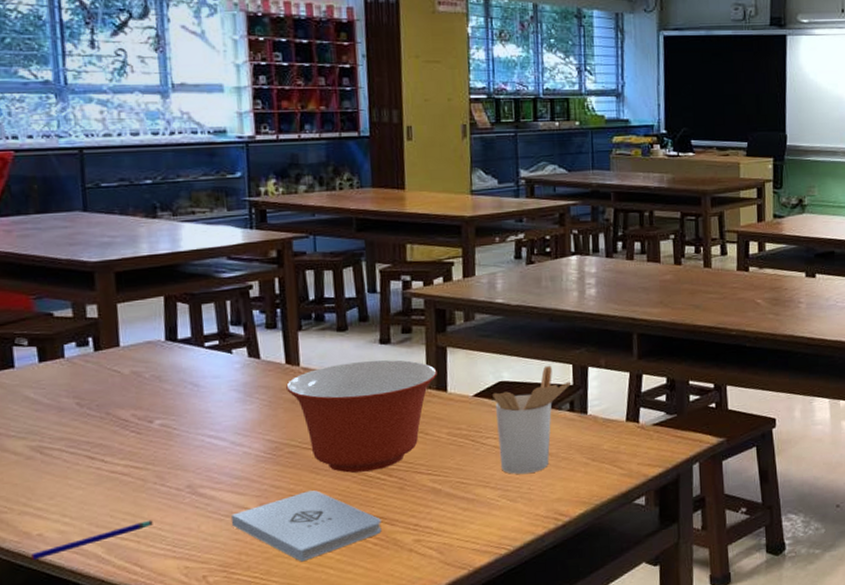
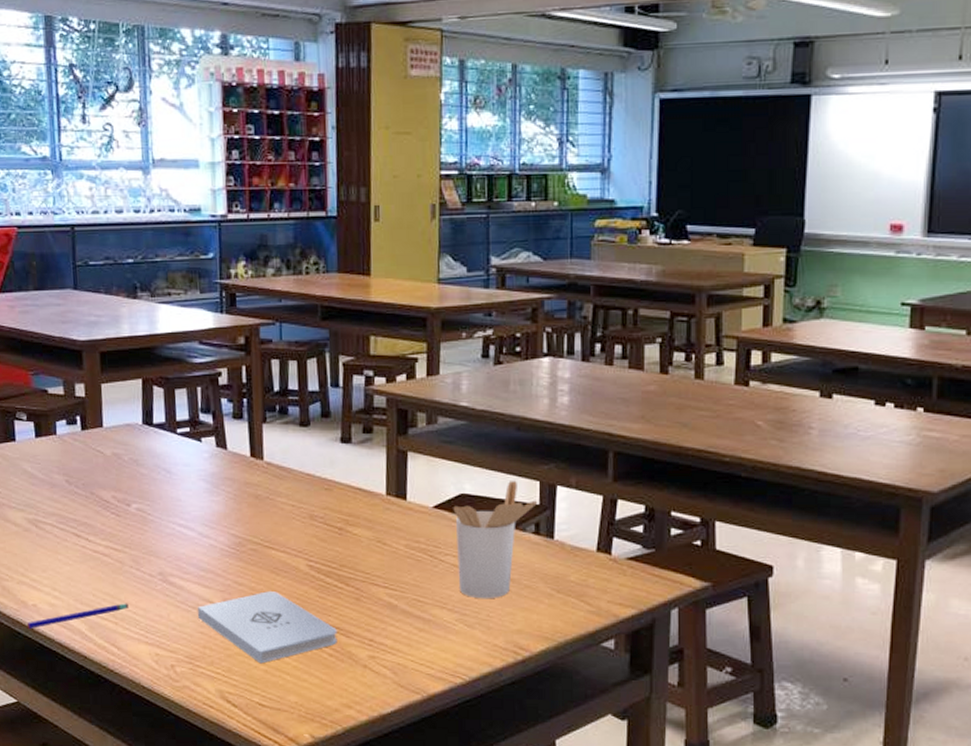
mixing bowl: present [286,359,437,473] -> none [250,459,397,578]

